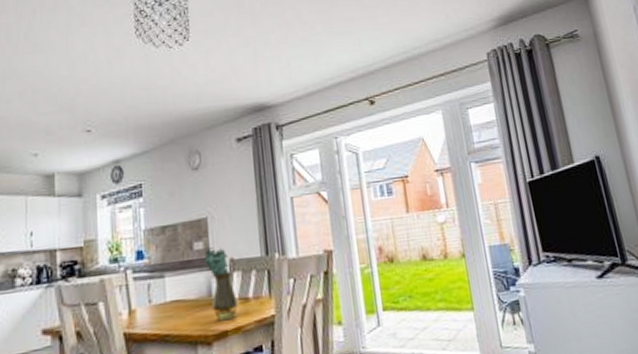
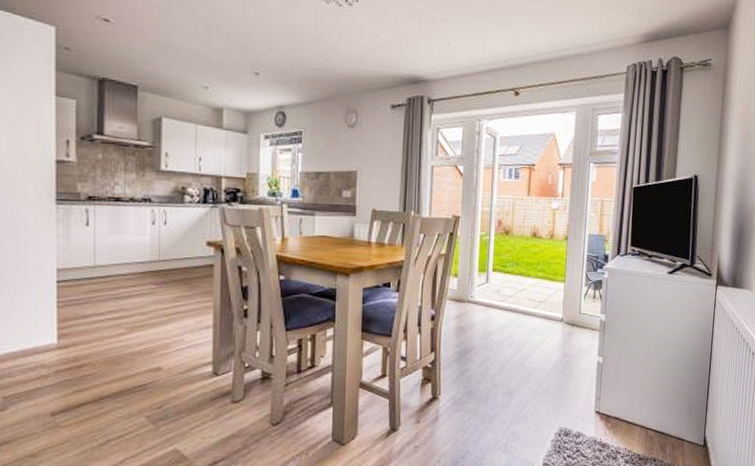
vase: present [202,246,239,321] -> none [349,196,376,259]

